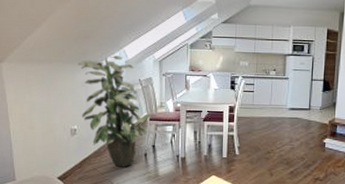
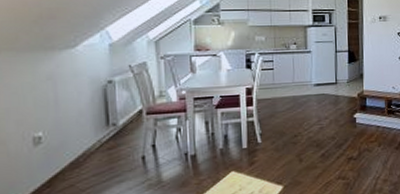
indoor plant: present [77,56,151,167] -> none [39,38,147,179]

